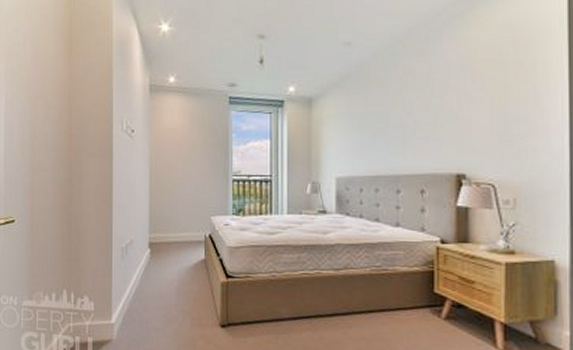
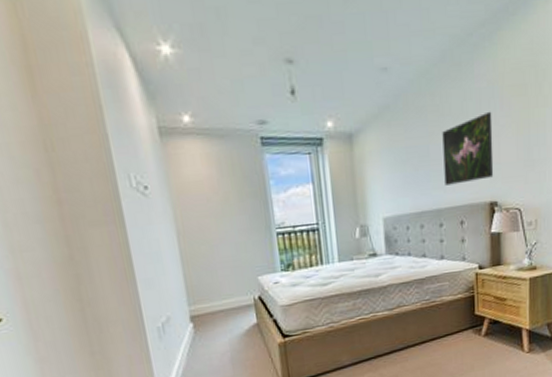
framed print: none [404,84,462,153] -> present [442,111,494,186]

